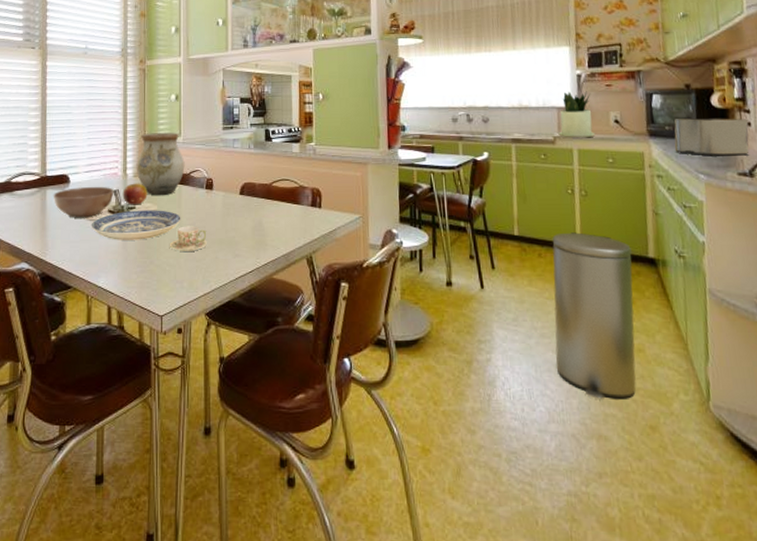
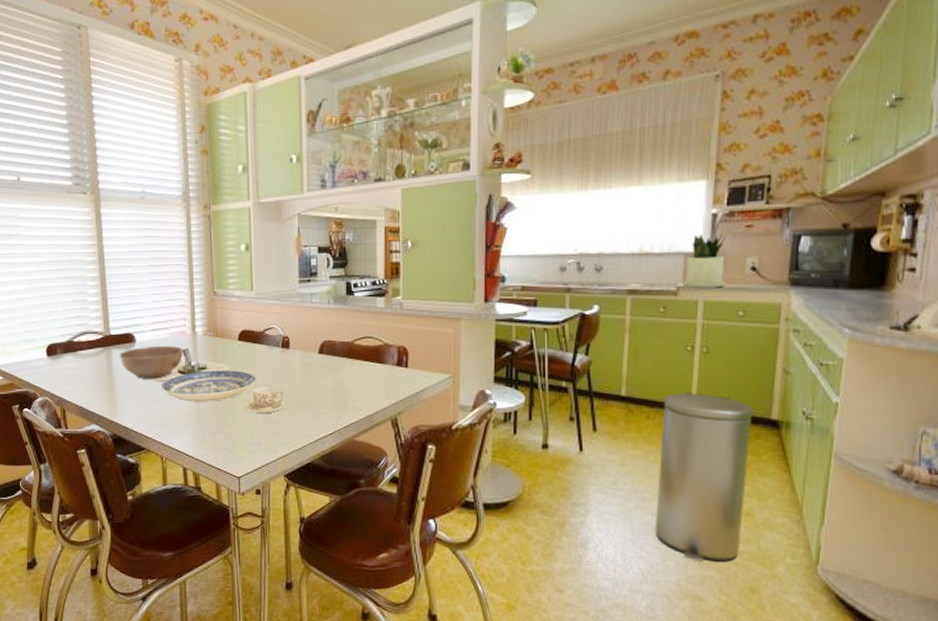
fruit: present [122,183,148,205] -> none [192,342,219,365]
vase: present [136,133,185,195] -> none [205,287,258,354]
toaster: present [674,118,749,156] -> none [819,263,914,308]

